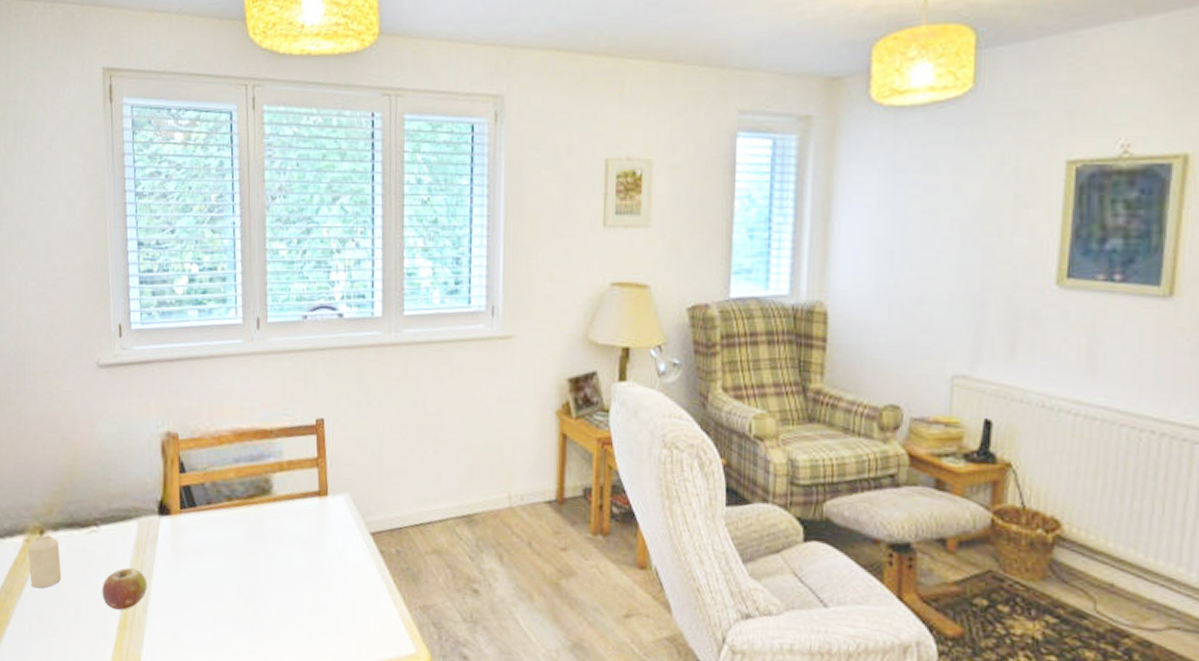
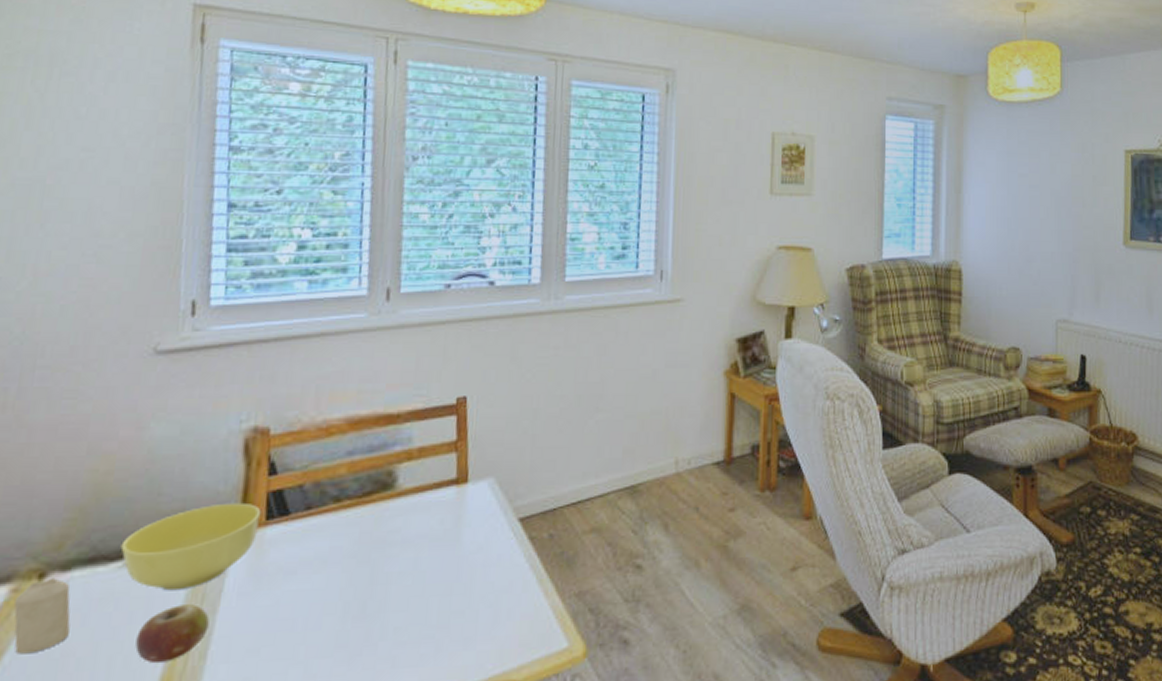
bowl: none [87,491,177,557] -> present [120,502,262,591]

